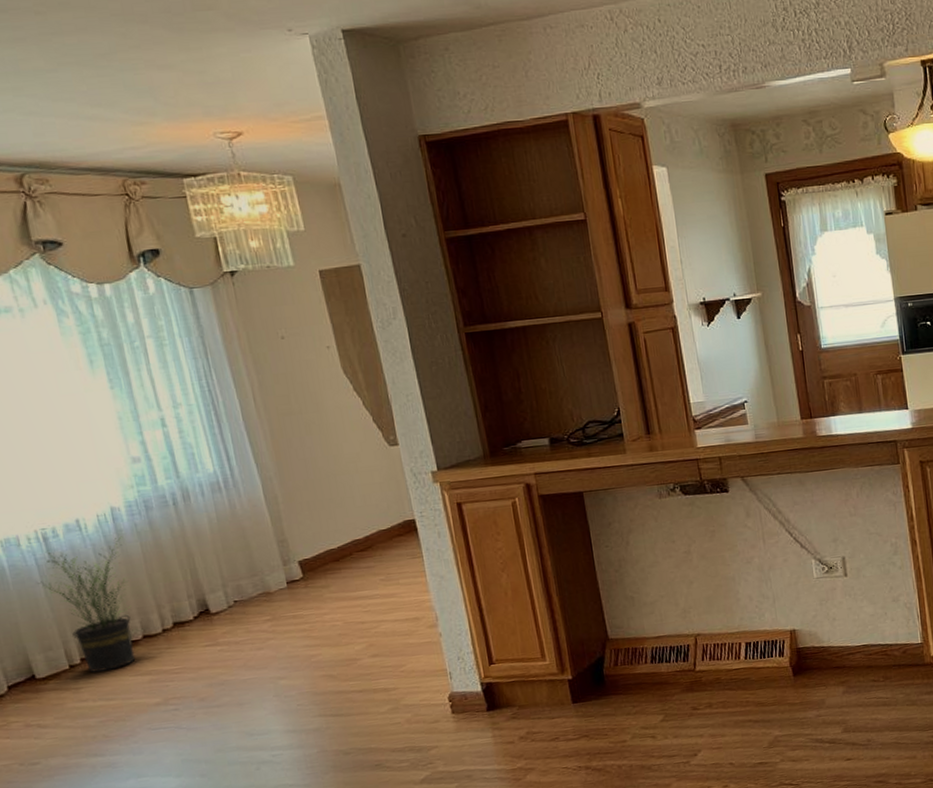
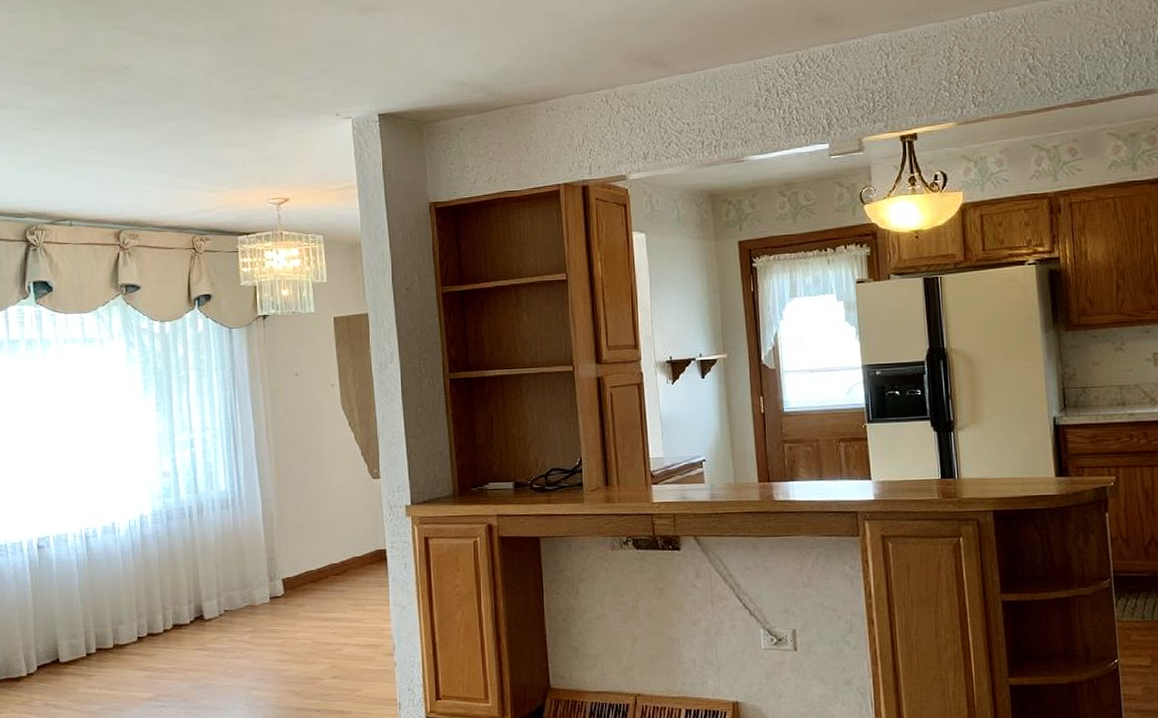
potted plant: present [38,536,135,672] -> none [75,541,145,662]

